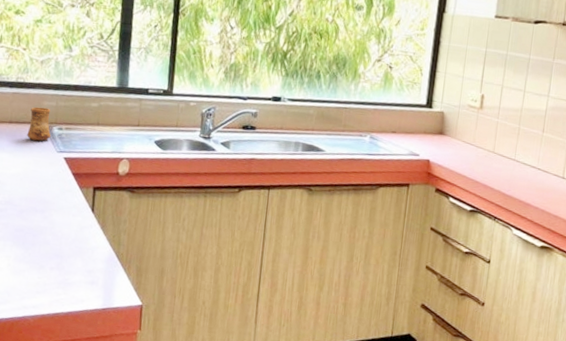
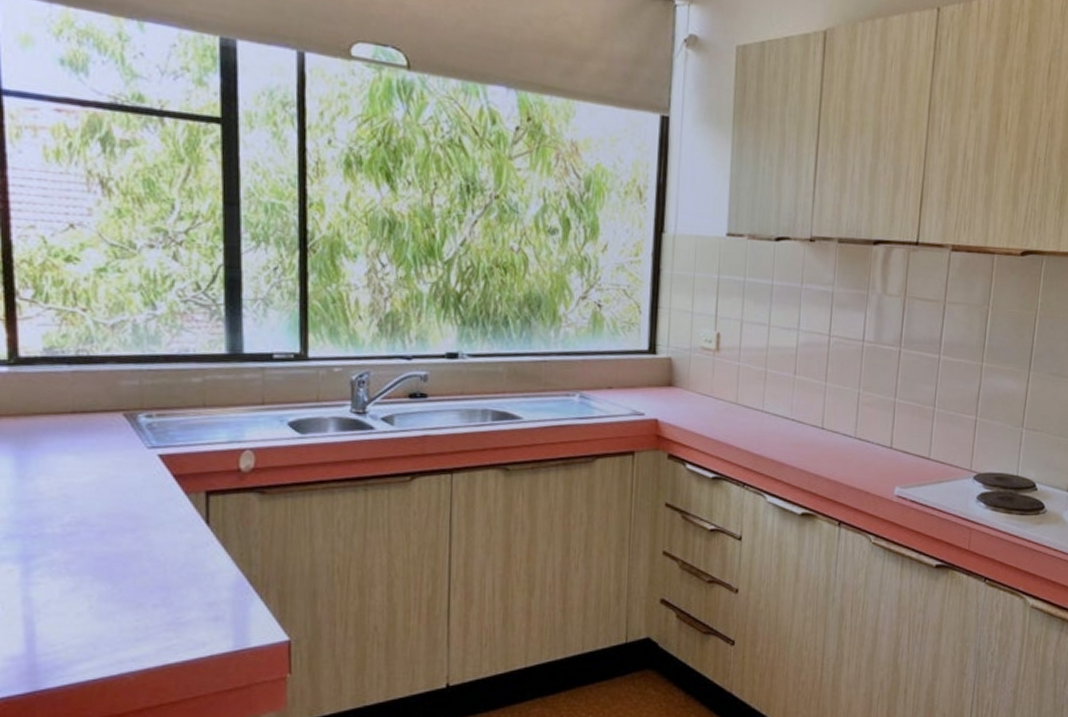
cup: present [27,107,52,142] -> none [100,388,137,436]

